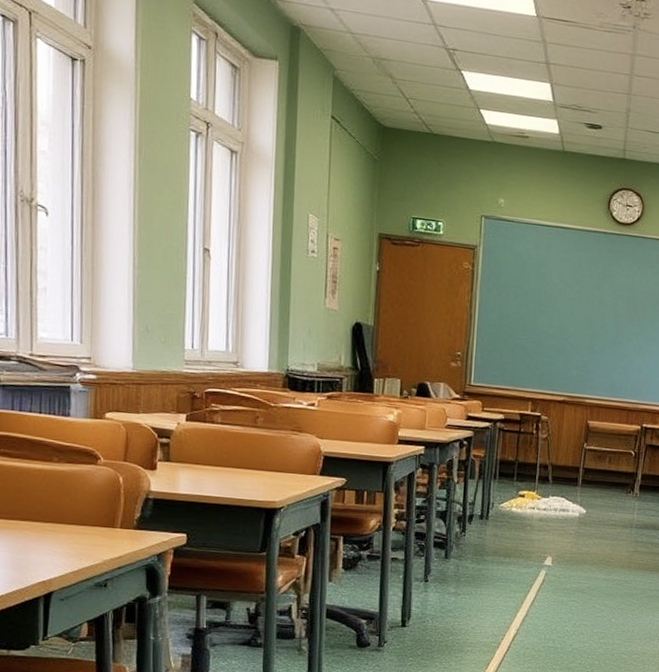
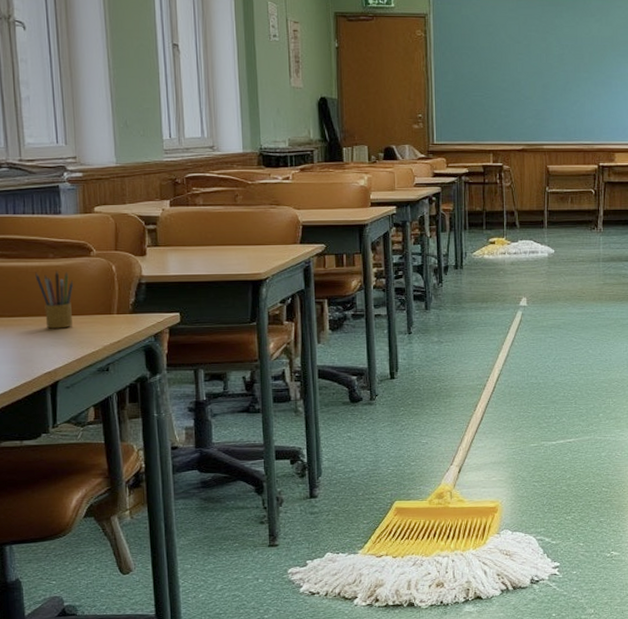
pencil box: none [37,475,78,537] -> present [35,270,74,329]

